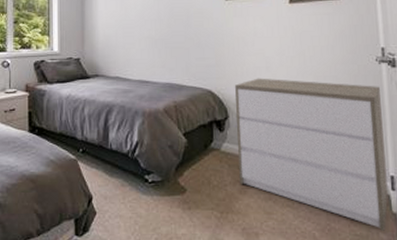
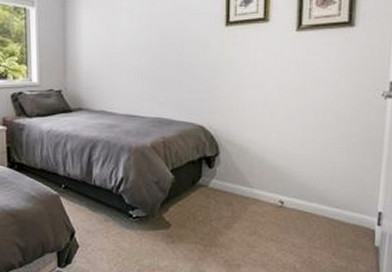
dresser: present [234,78,389,231] -> none [225,113,383,263]

